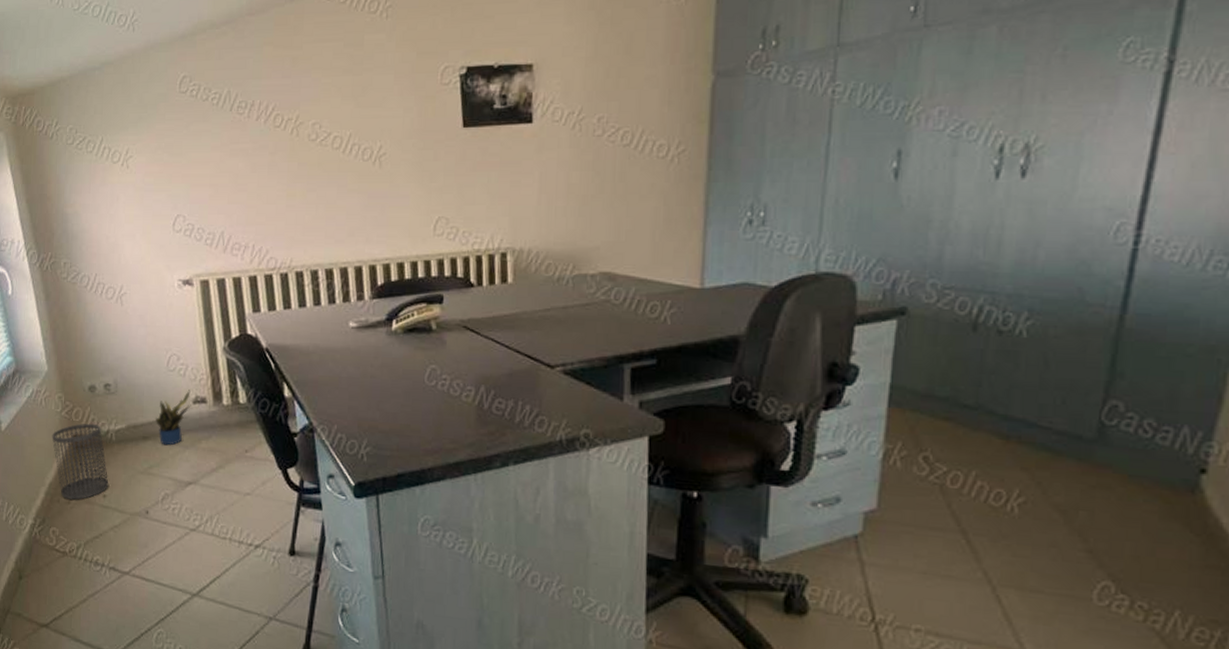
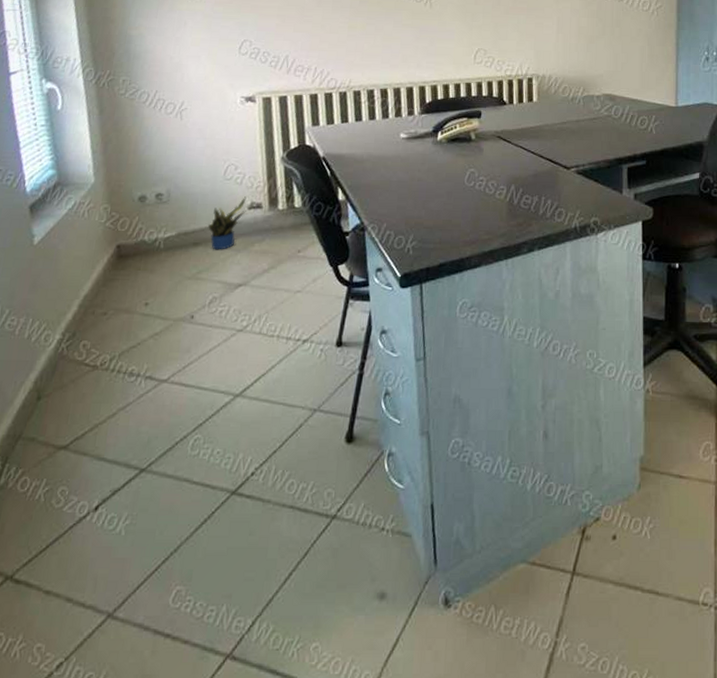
wastebasket: present [52,423,109,500] -> none [92,232,153,310]

